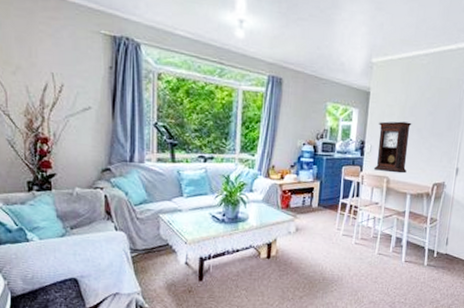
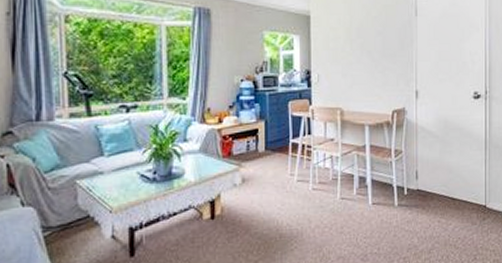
pendulum clock: present [373,121,412,174] -> none [323,45,361,103]

